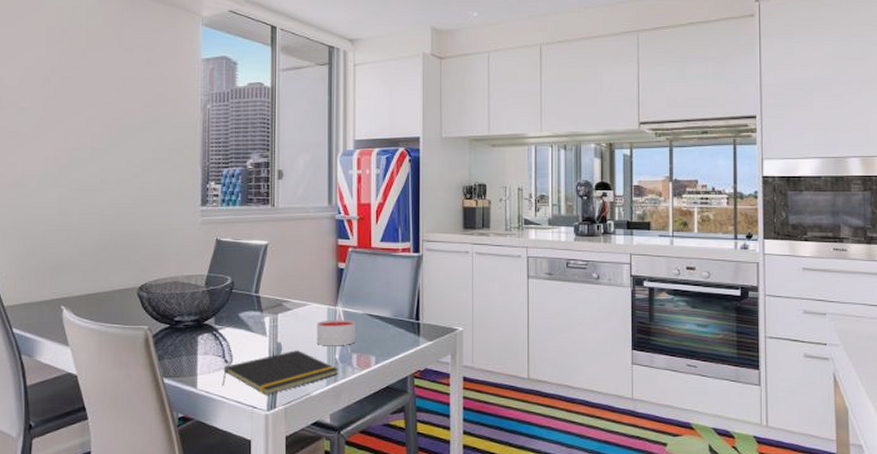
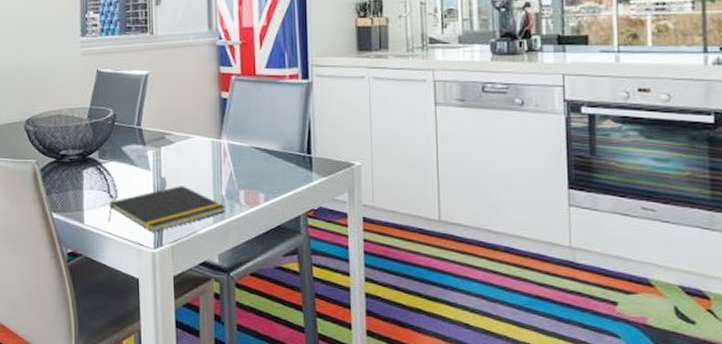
candle: present [316,320,356,346] -> none [201,153,243,182]

